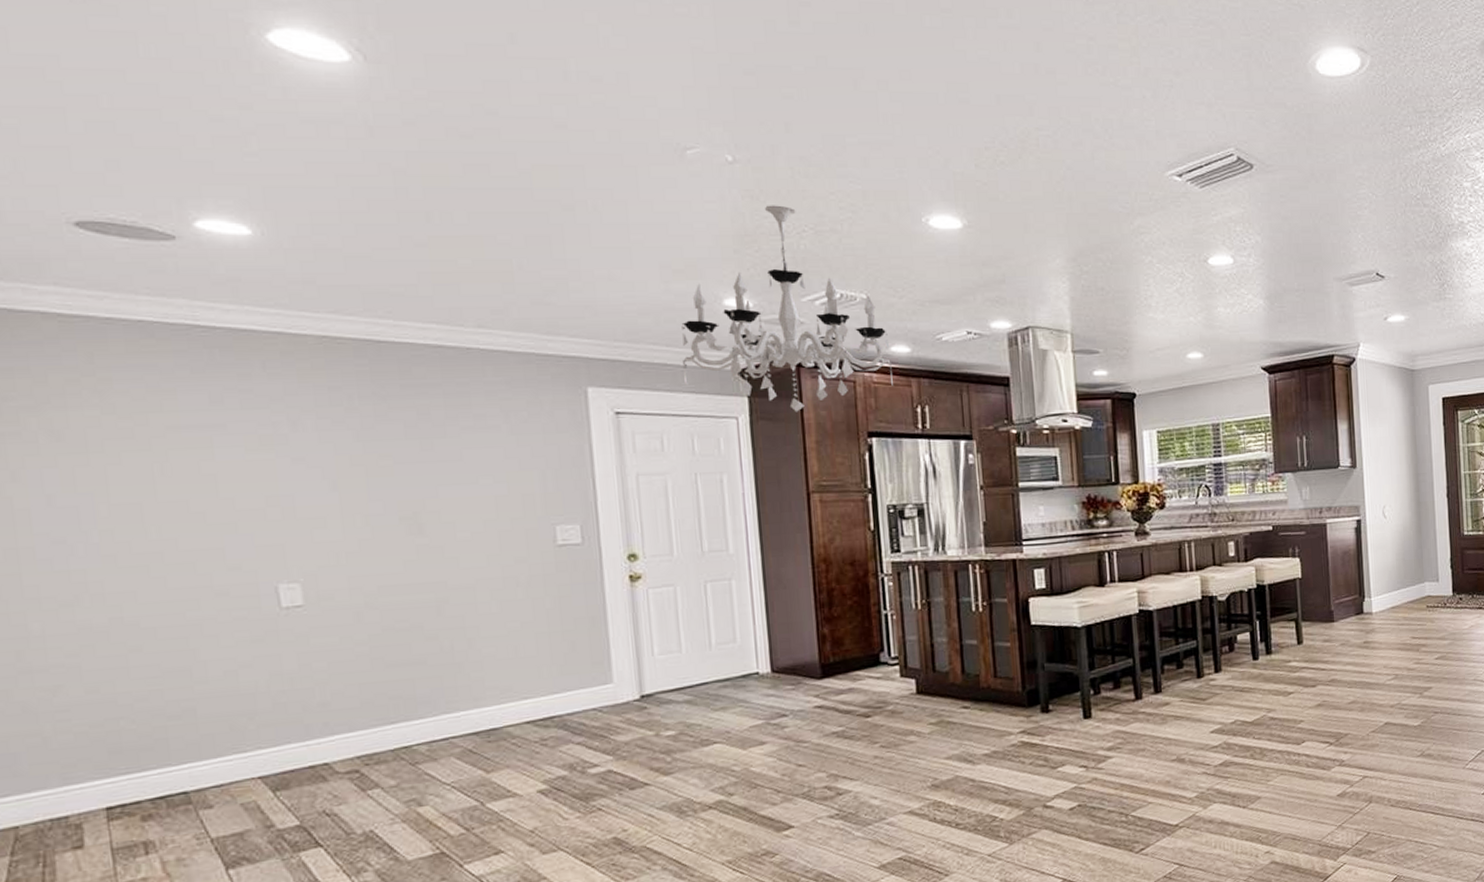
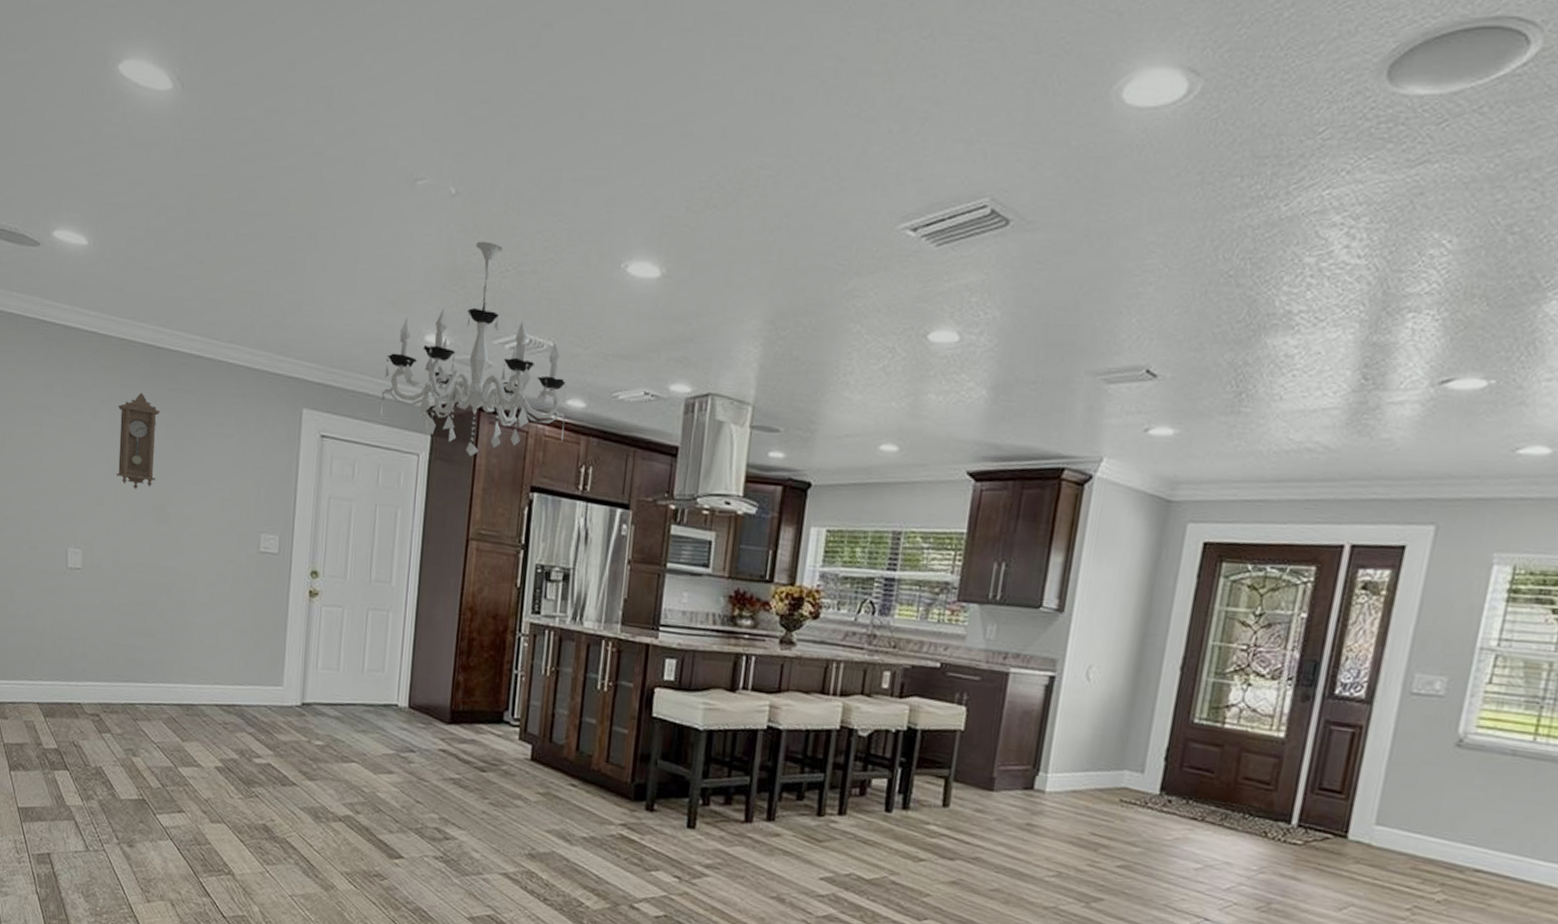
pendulum clock: none [328,394,399,502] -> present [116,393,161,489]

